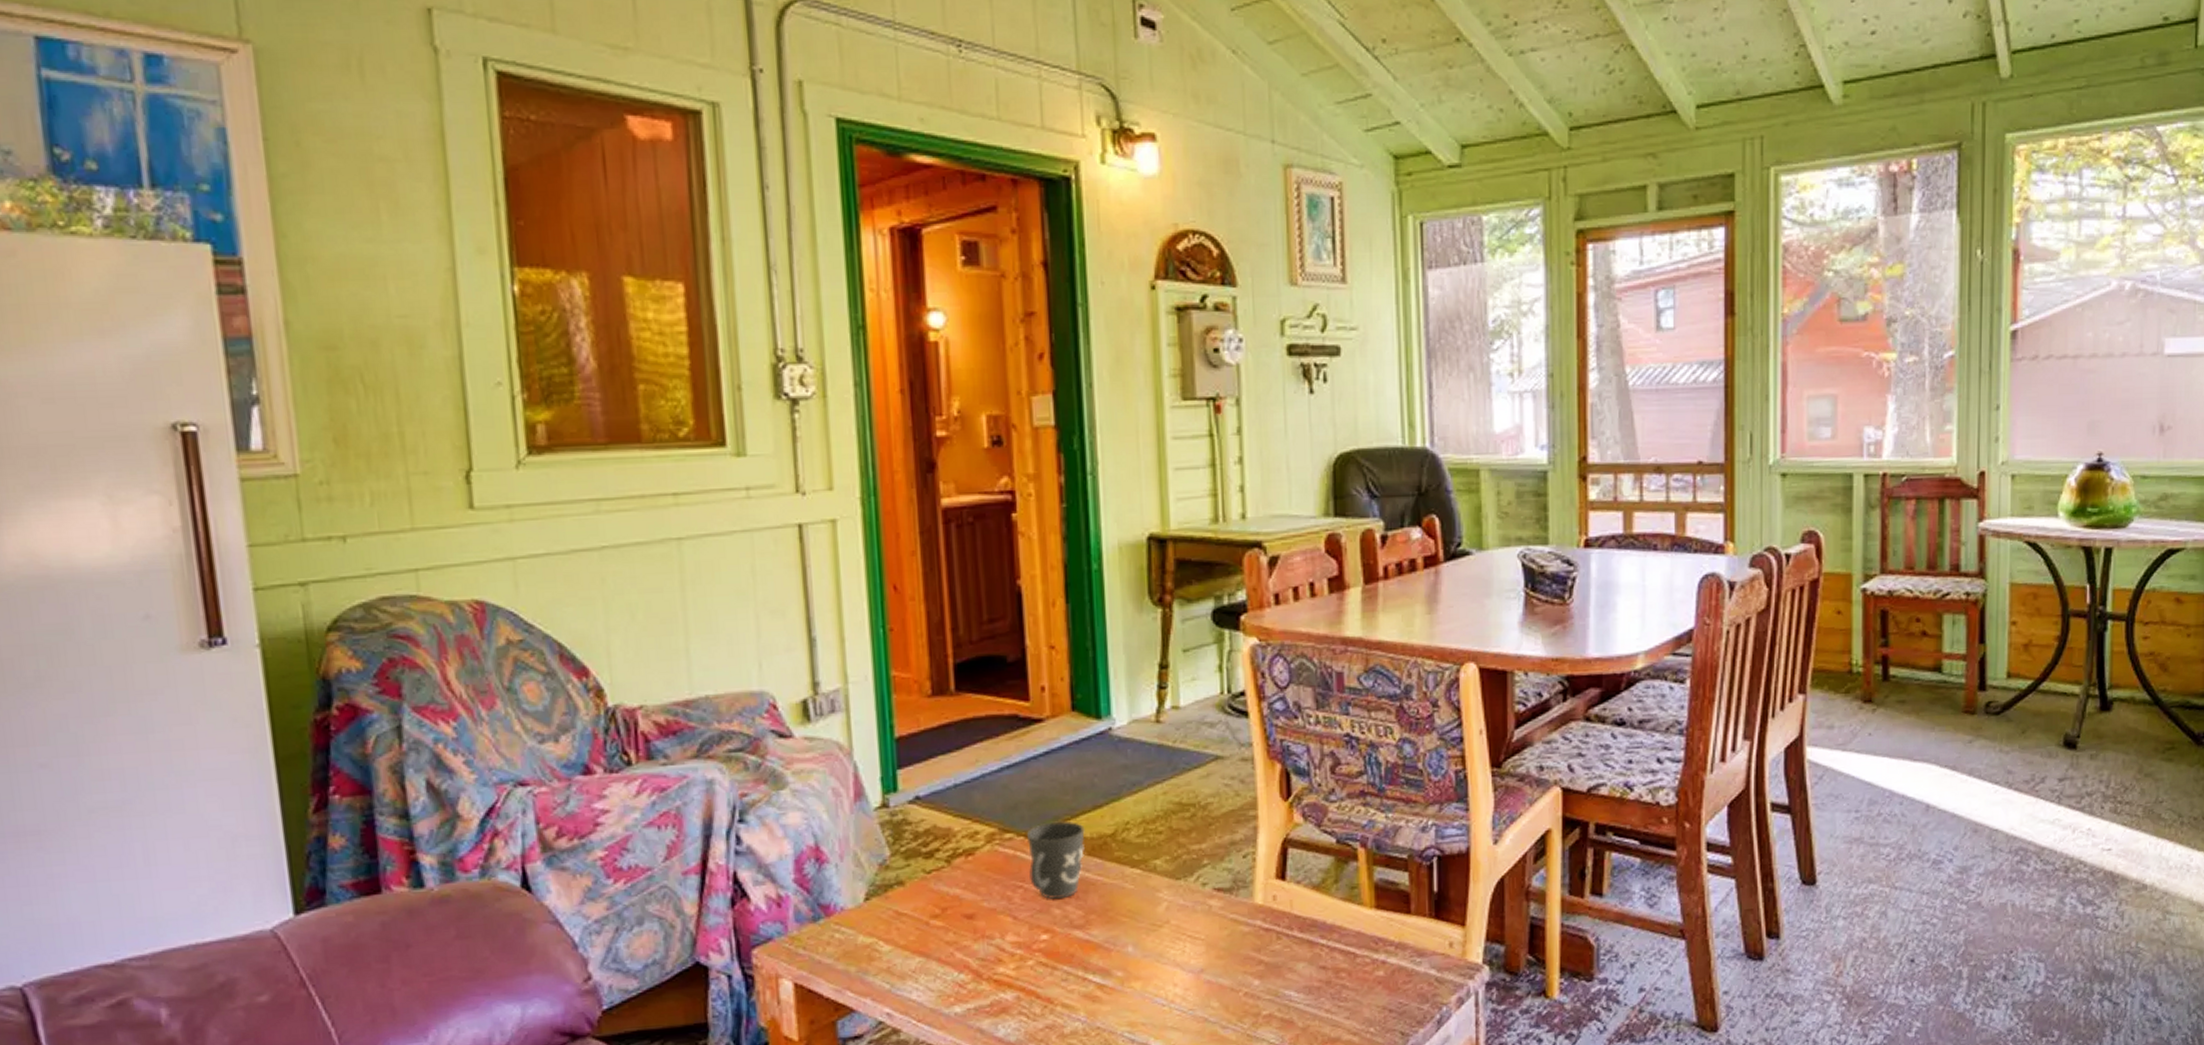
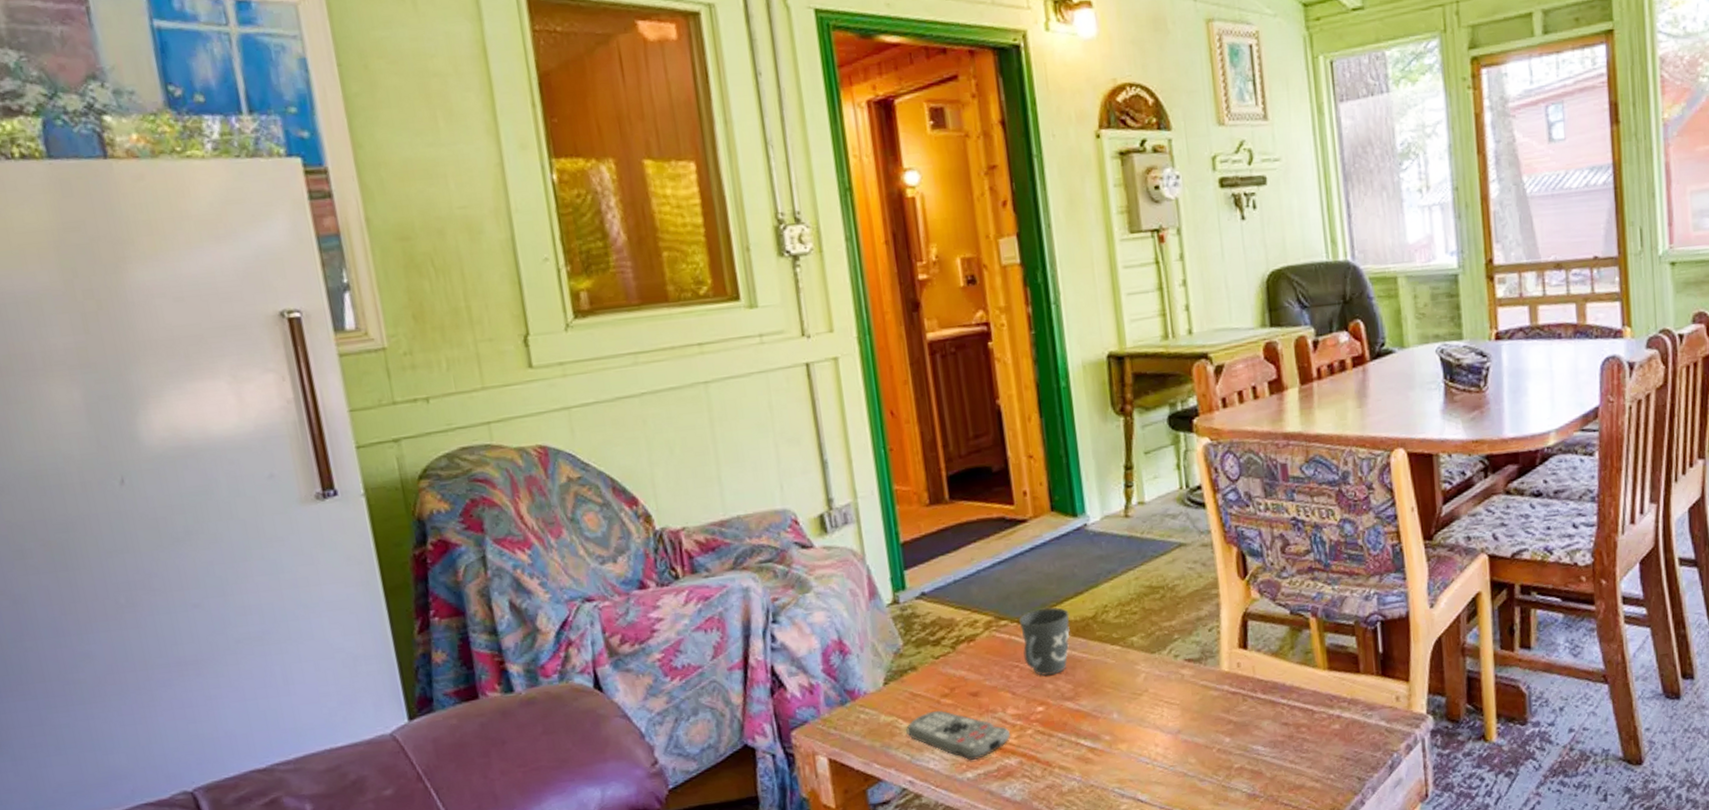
remote control: none [887,932,1008,992] -> present [906,709,1010,760]

